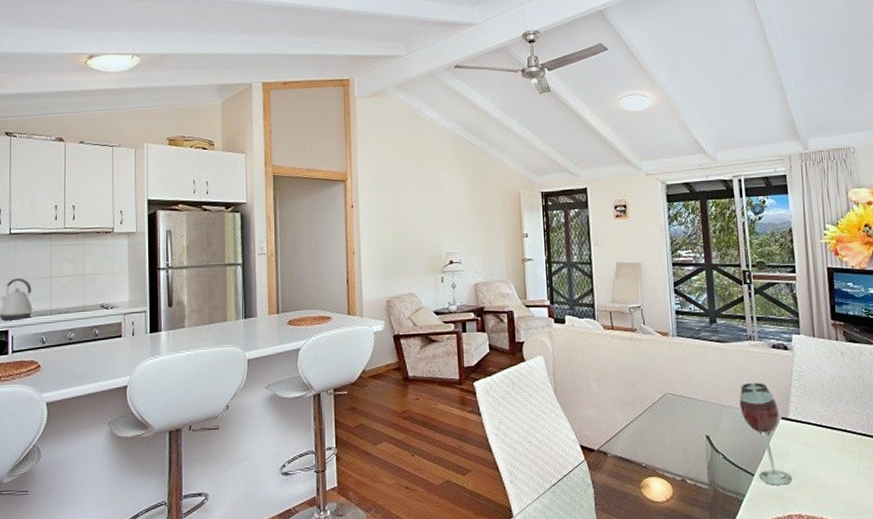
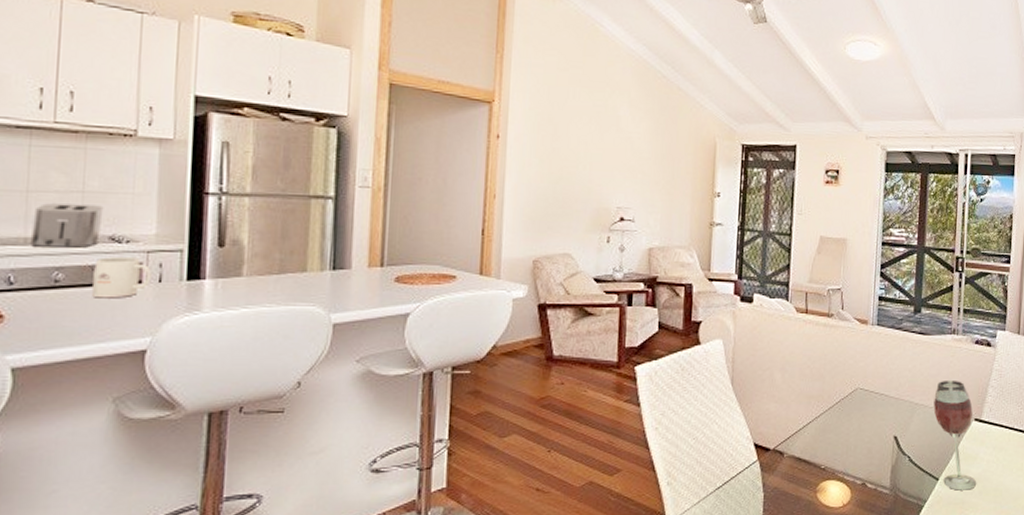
toaster: none [53,283,96,317] -> present [29,203,104,249]
mug: none [92,318,128,350] -> present [92,256,152,299]

